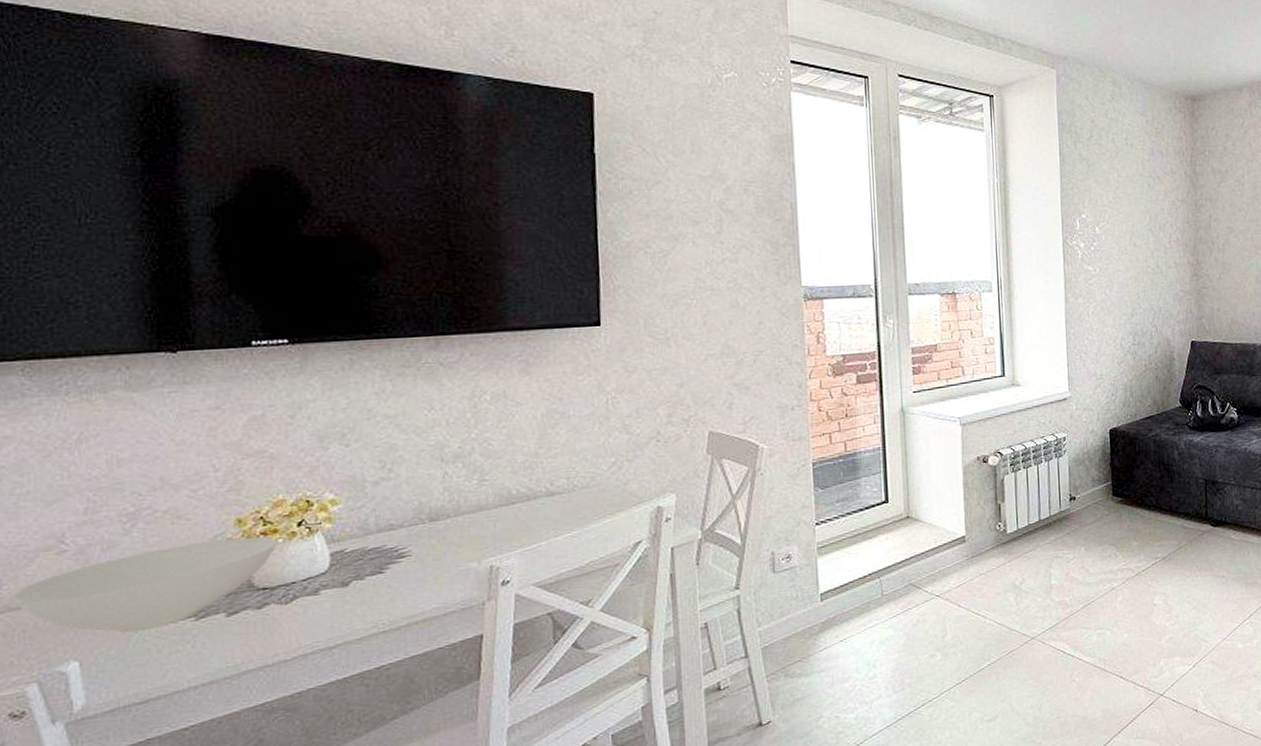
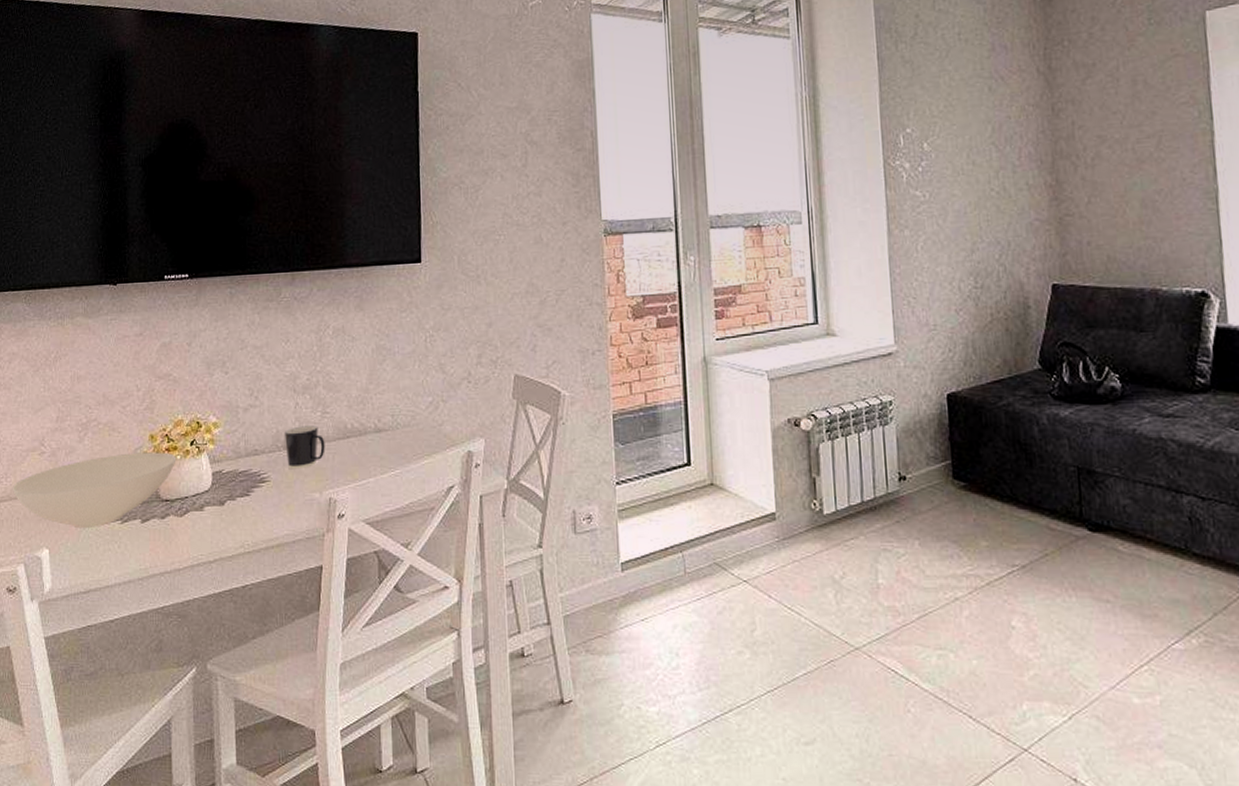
mug: none [429,494,484,541] -> present [284,426,325,470]

